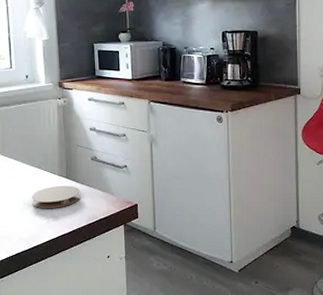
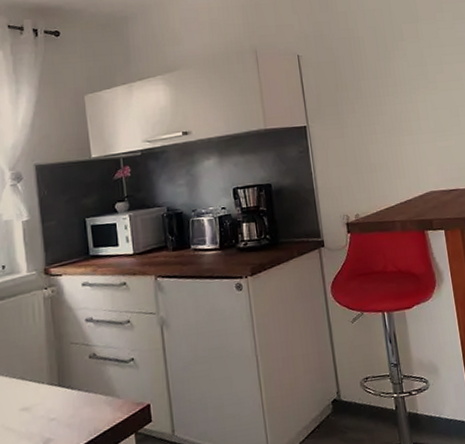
coaster: present [32,185,80,209] -> none [14,394,77,432]

